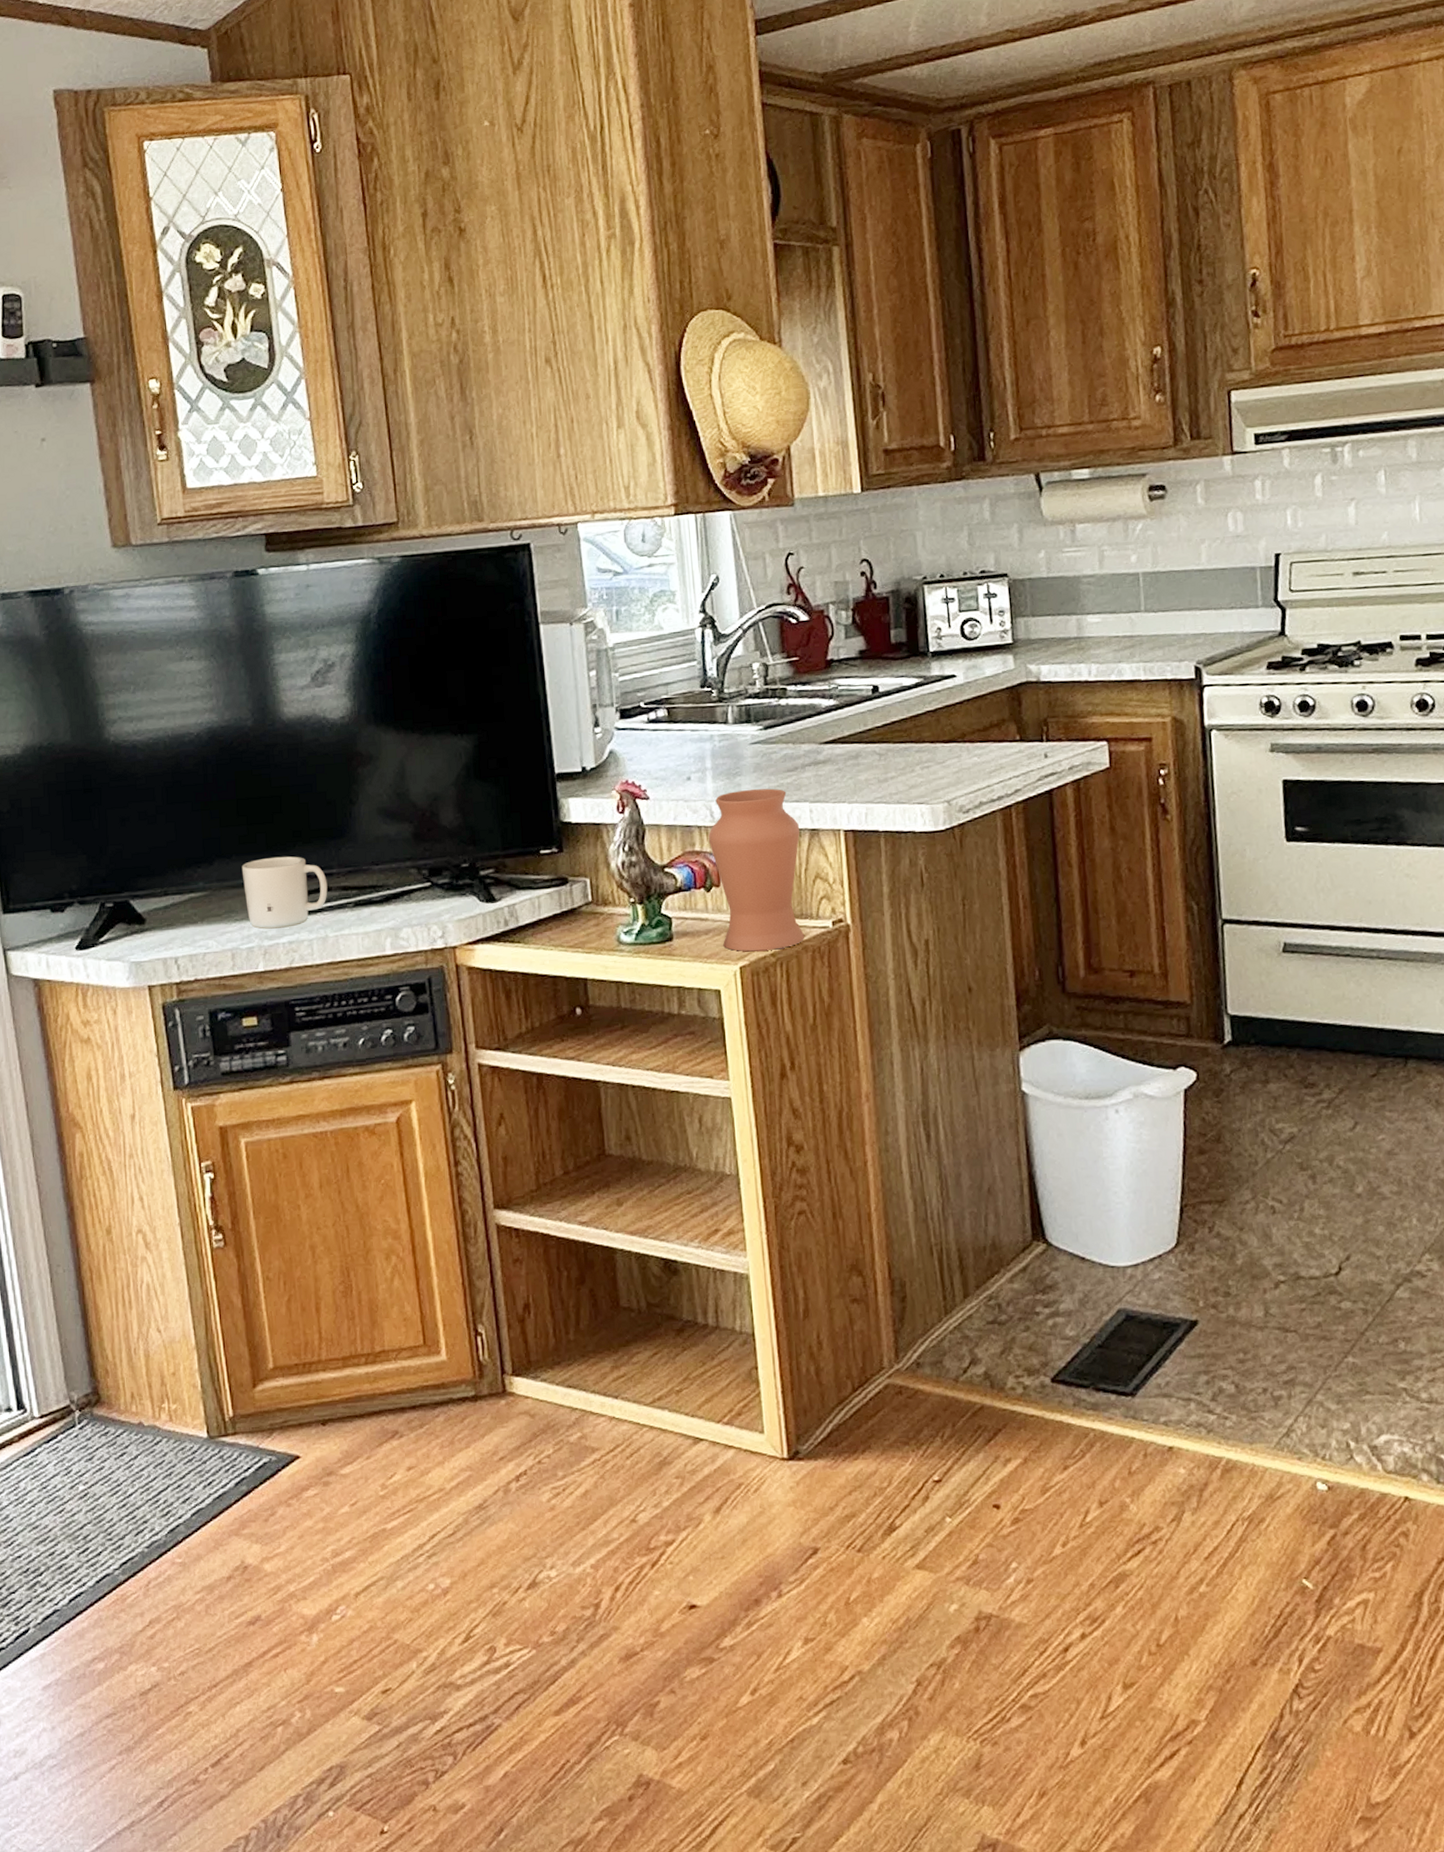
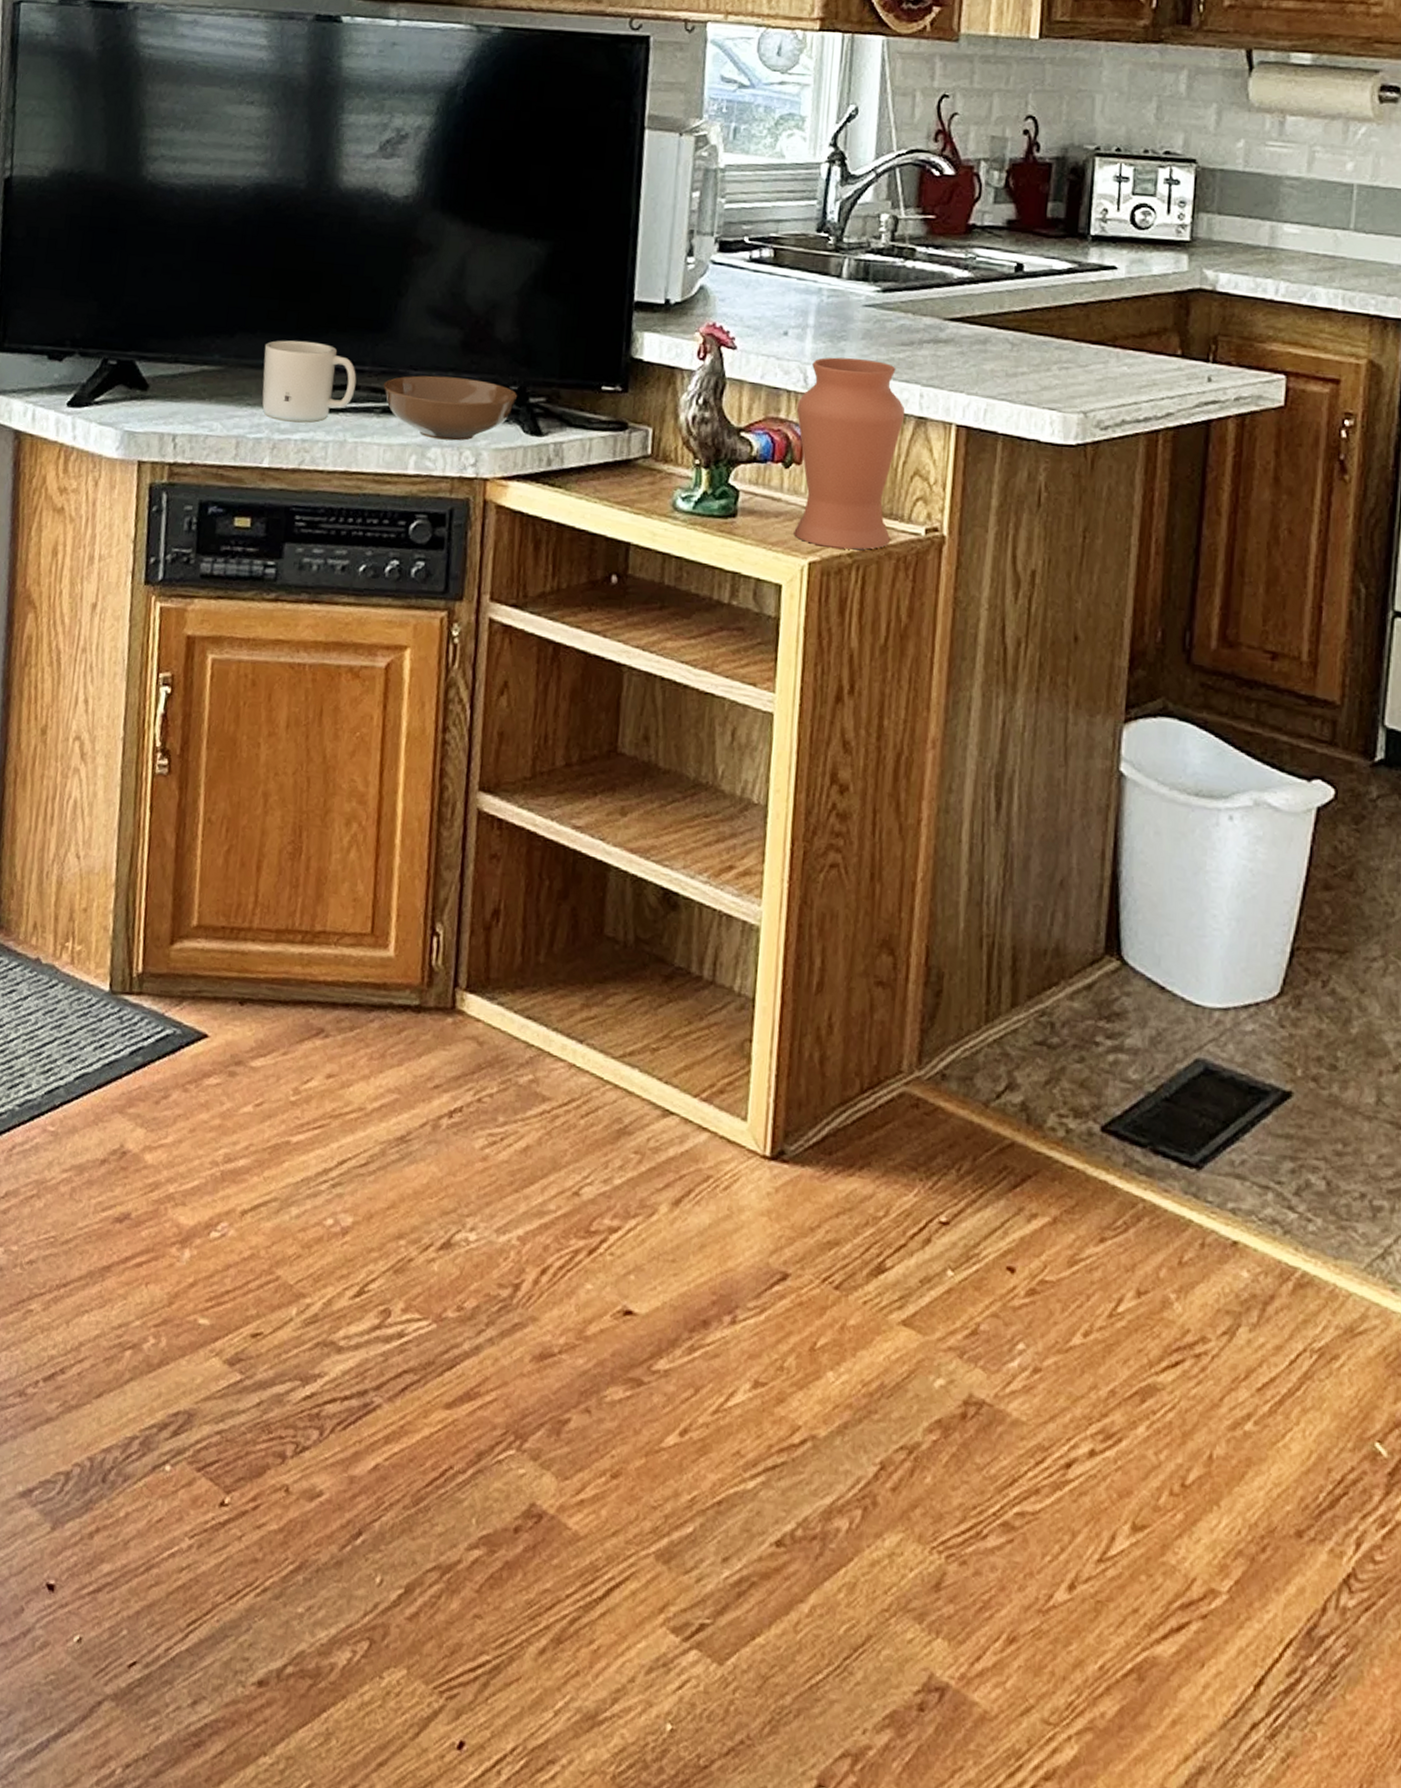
bowl: none [351,863,470,921] -> present [383,375,518,441]

